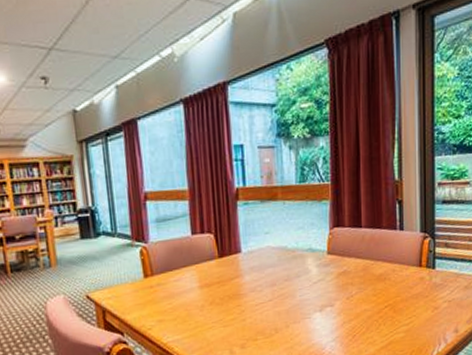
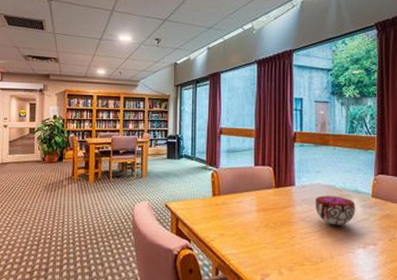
decorative bowl: none [264,258,310,291] -> present [314,195,355,225]

